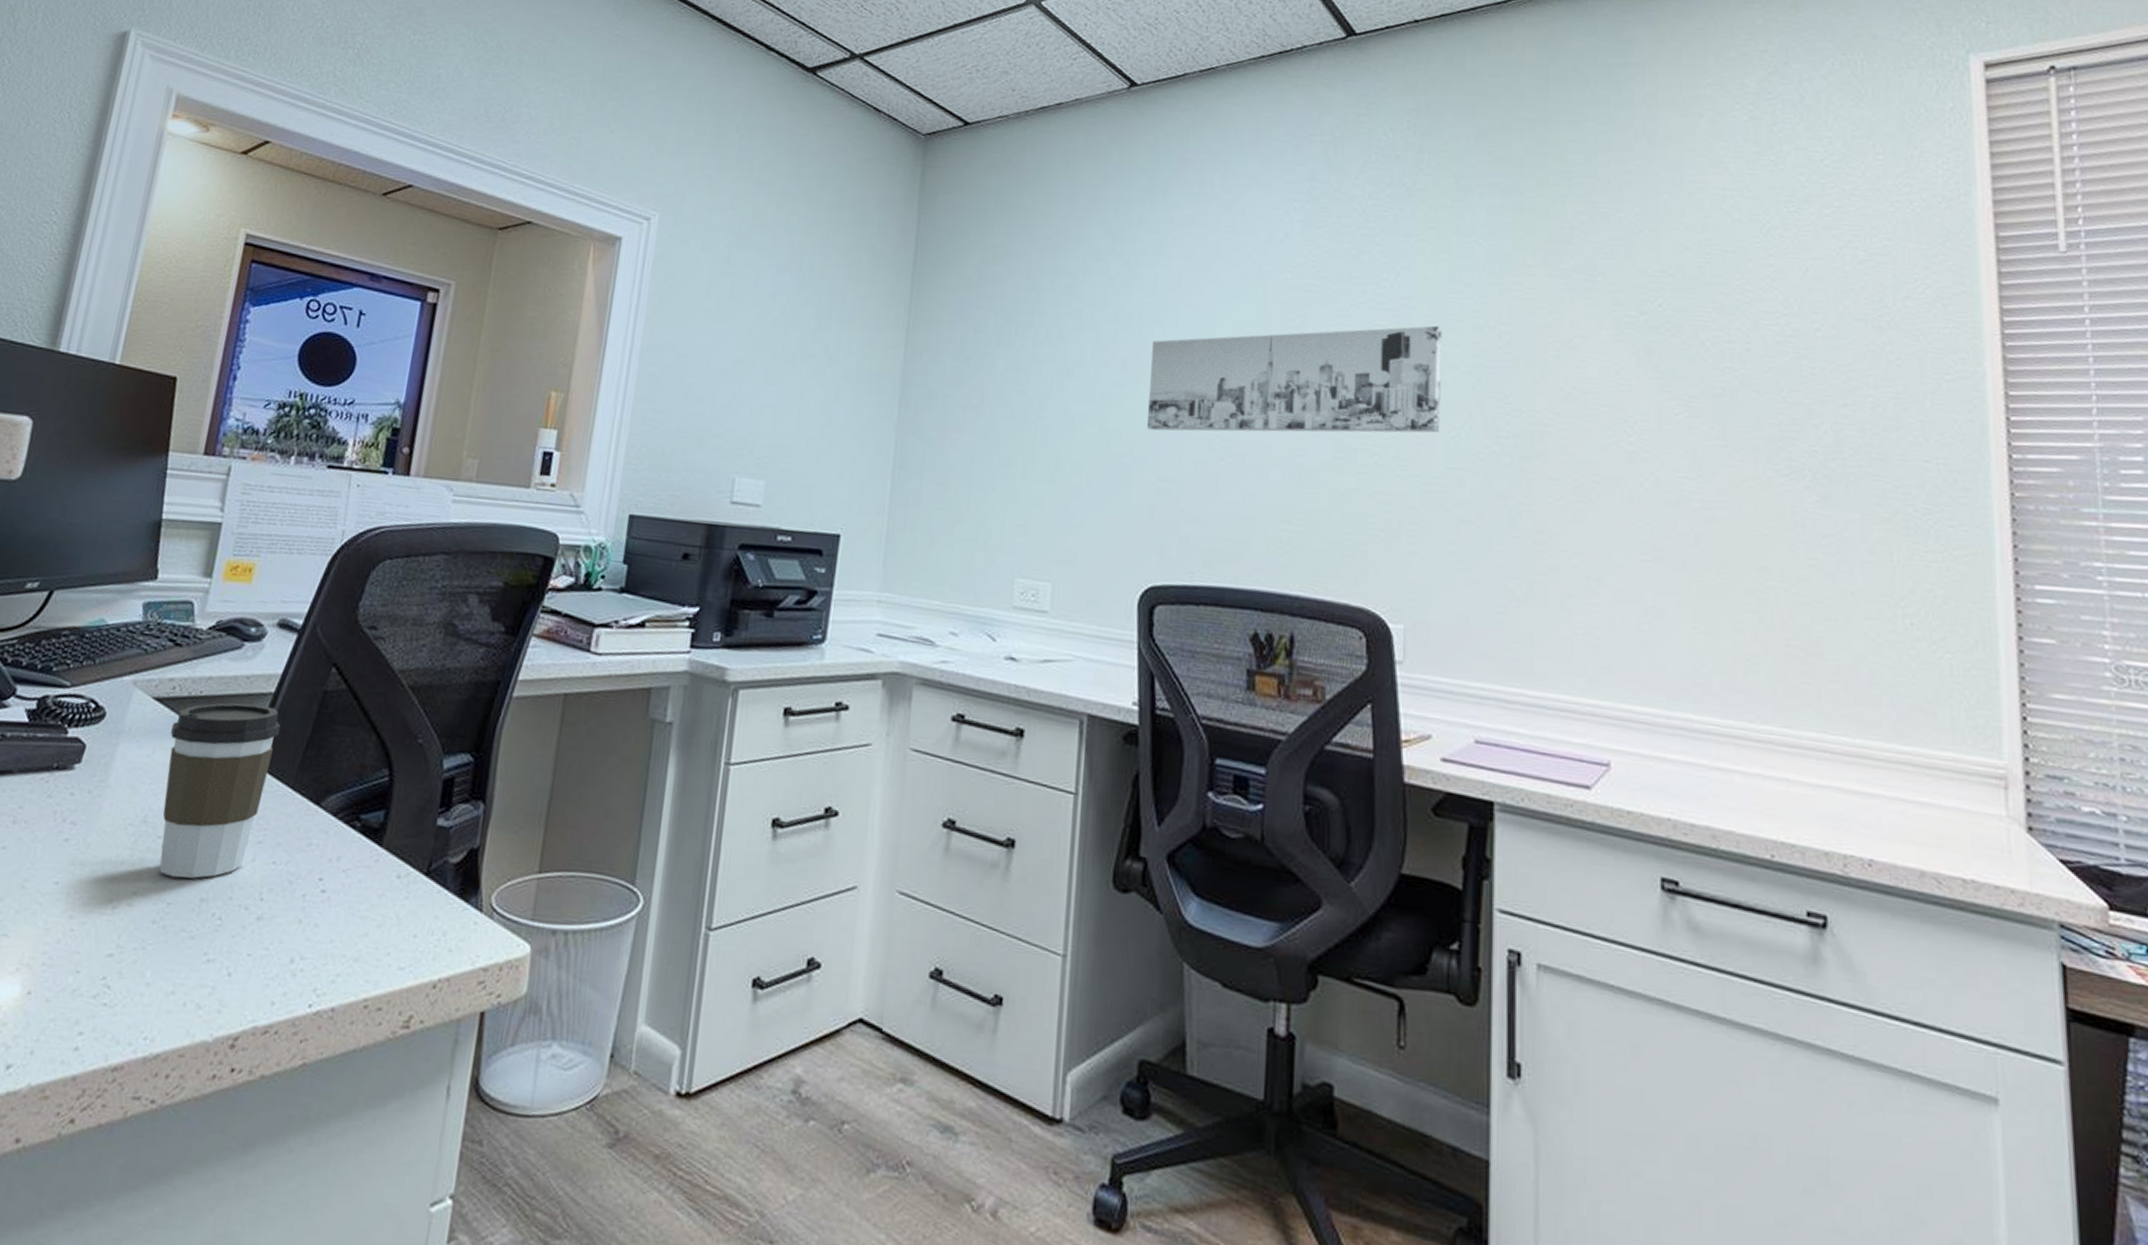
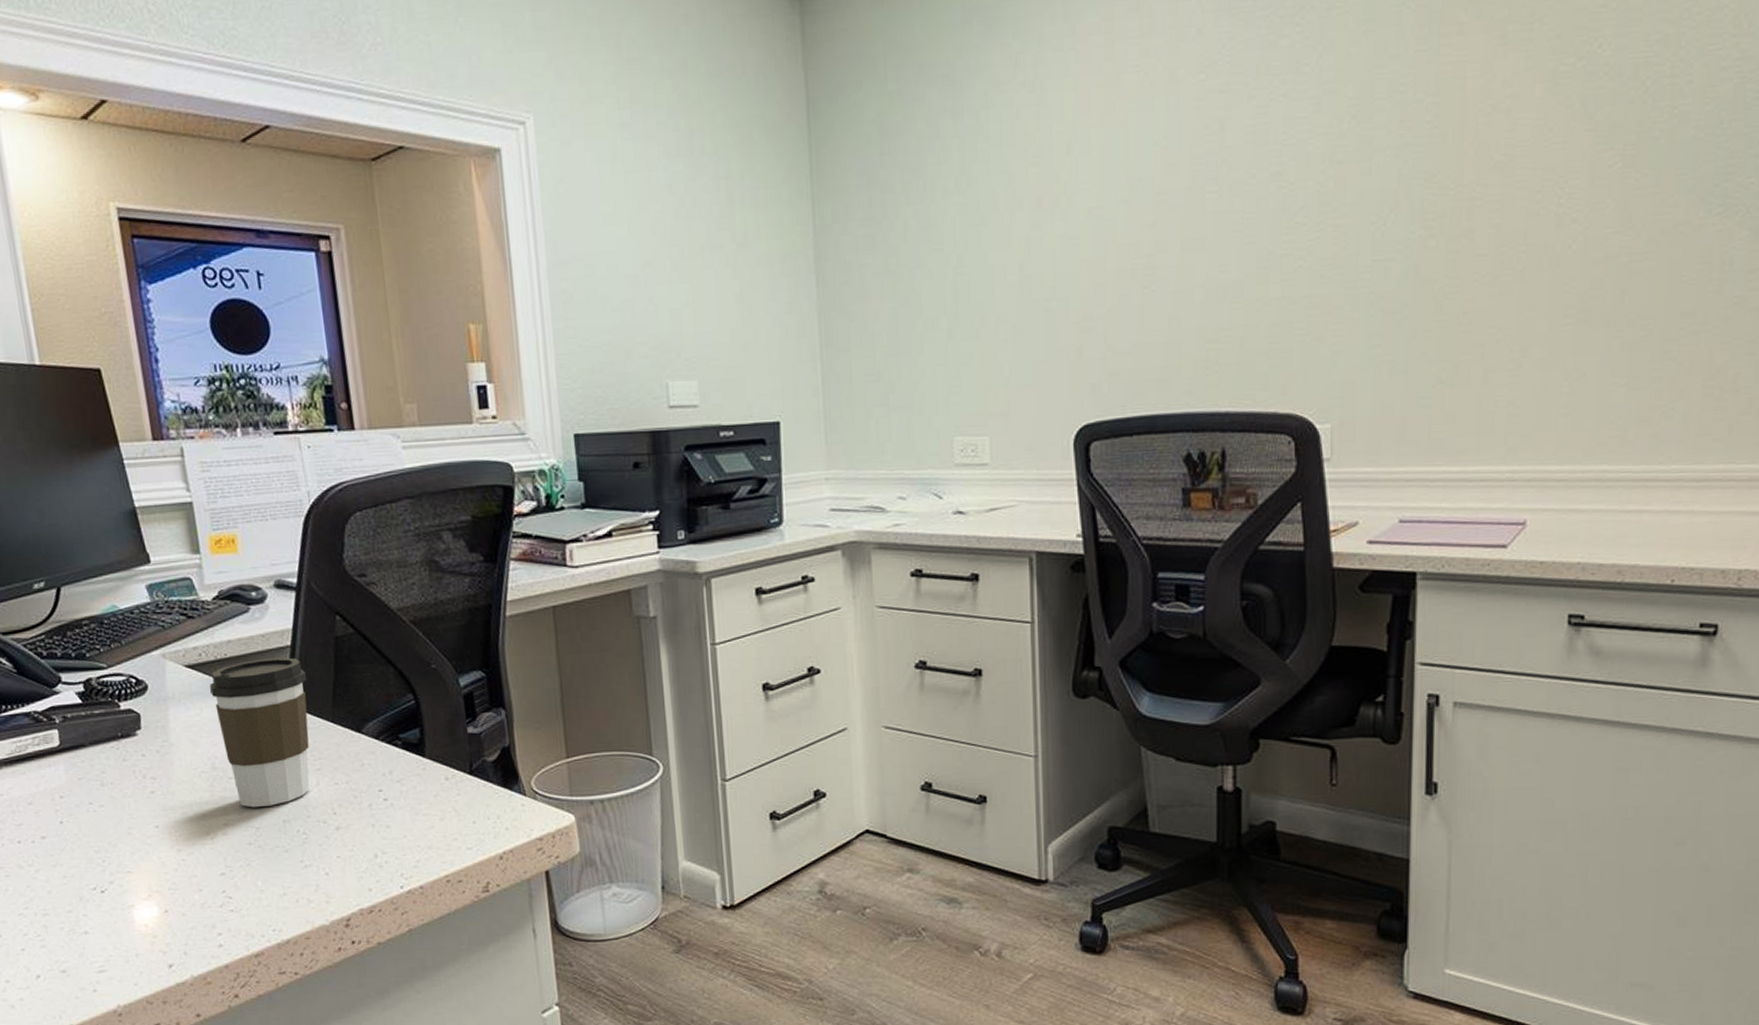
wall art: present [1147,325,1442,433] -> none [1066,108,1367,269]

